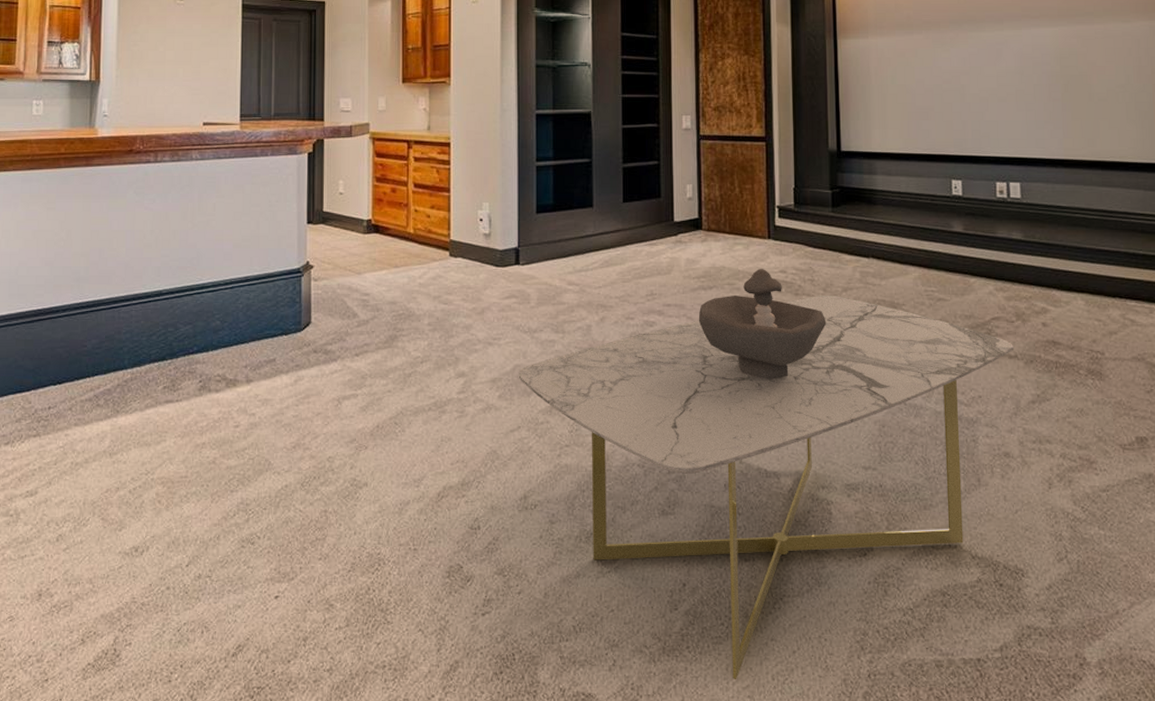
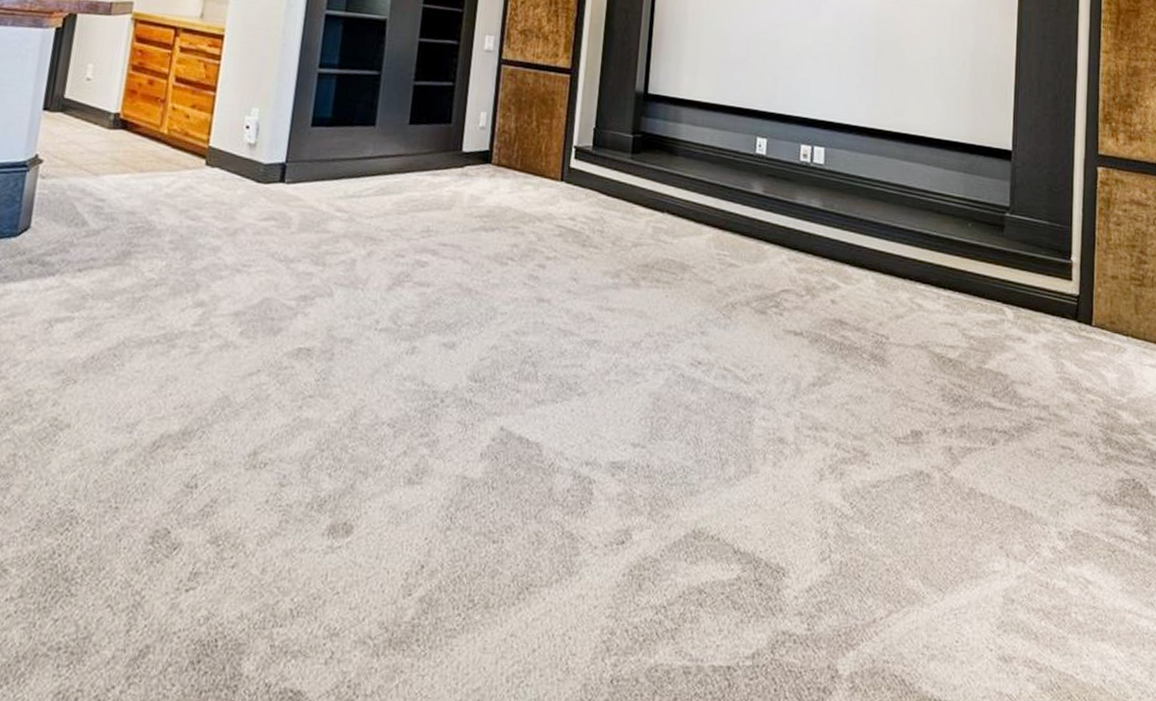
coffee table: present [518,296,1013,679] -> none [266,249,800,680]
decorative bowl: present [698,269,827,380] -> none [475,213,612,339]

